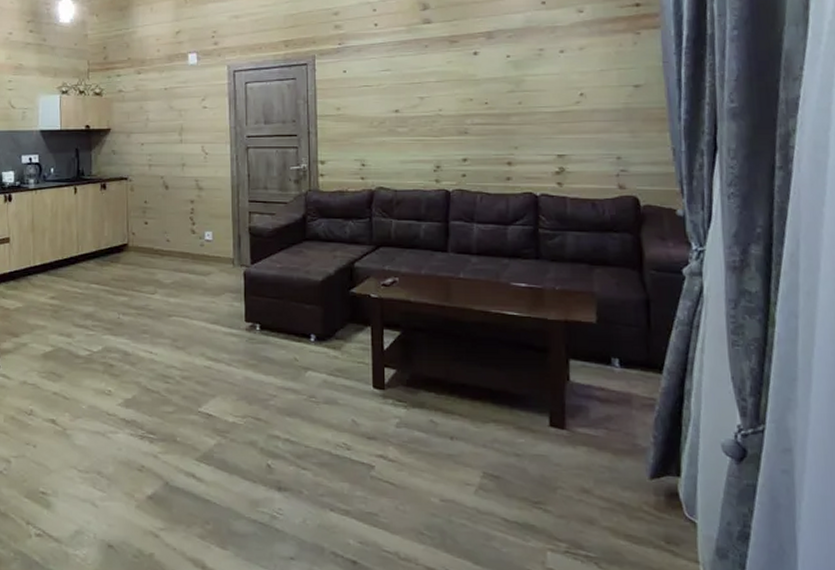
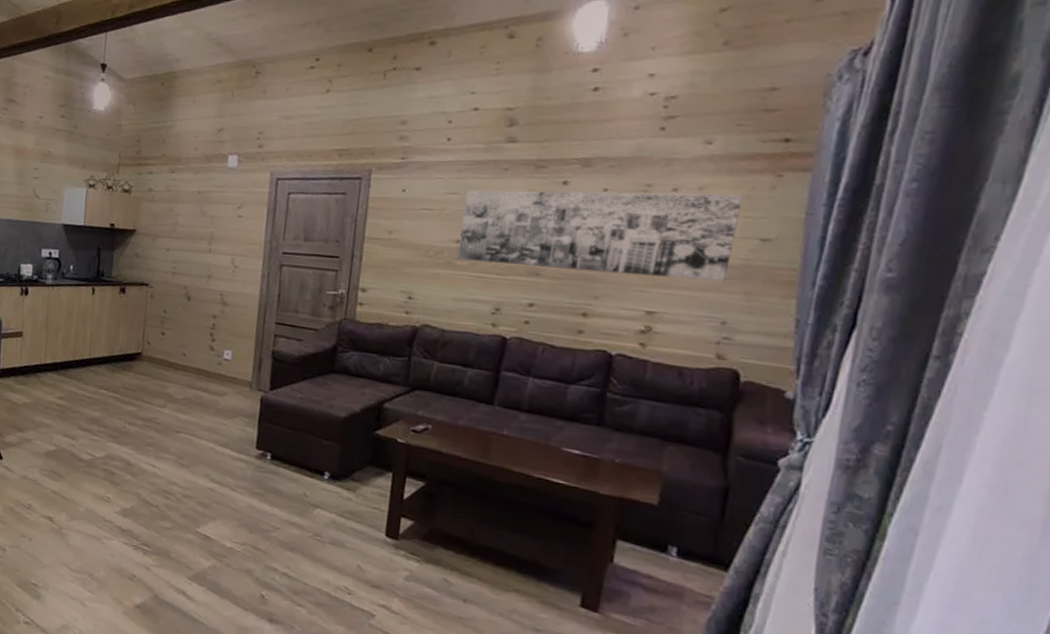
wall art: none [396,50,615,127] -> present [456,189,744,283]

